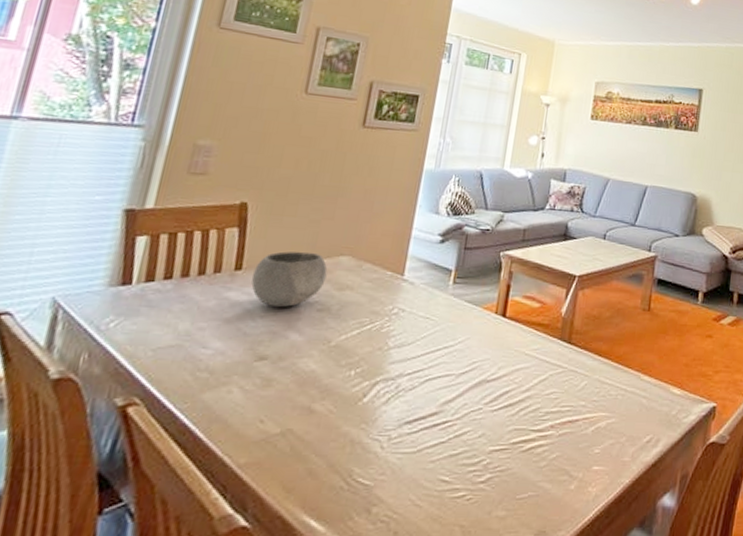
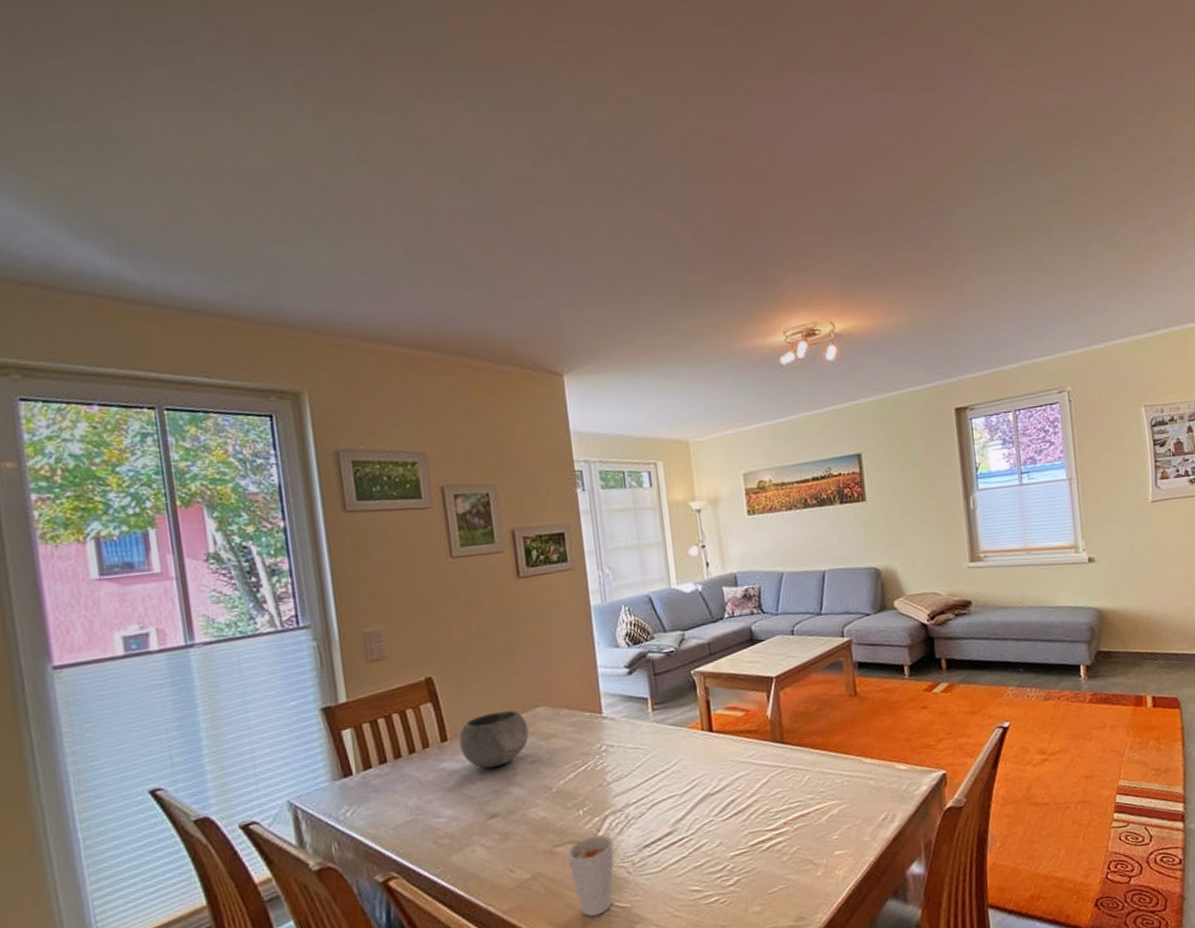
cup: none [311,399,376,489] -> present [551,834,614,917]

